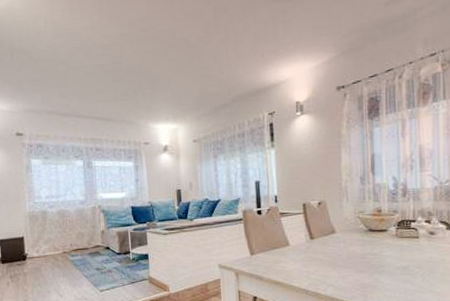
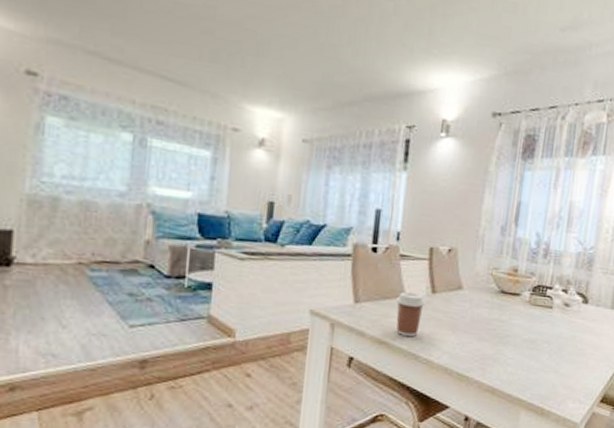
coffee cup: none [282,241,307,276] -> present [395,292,426,337]

